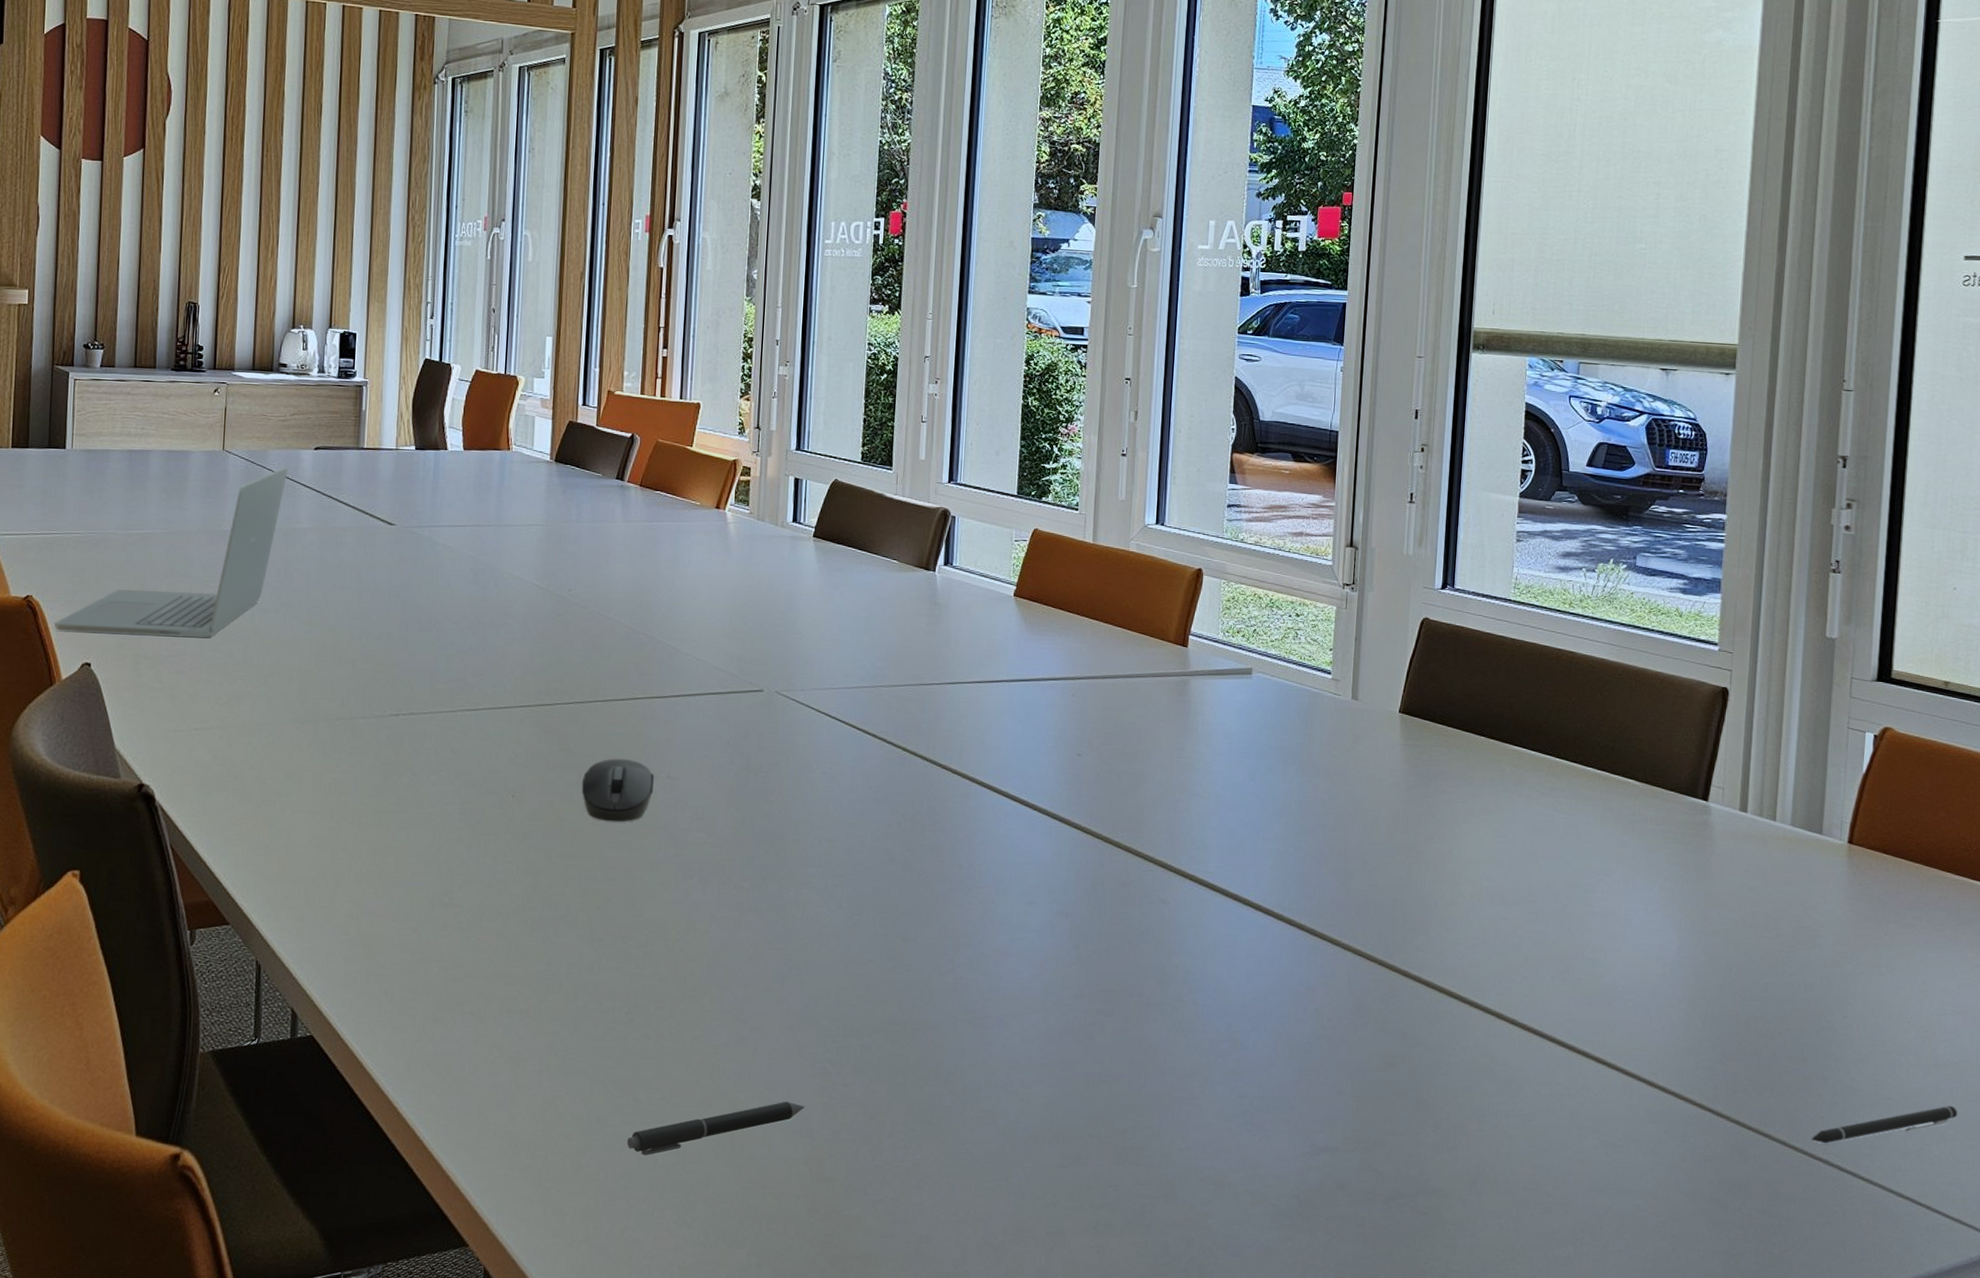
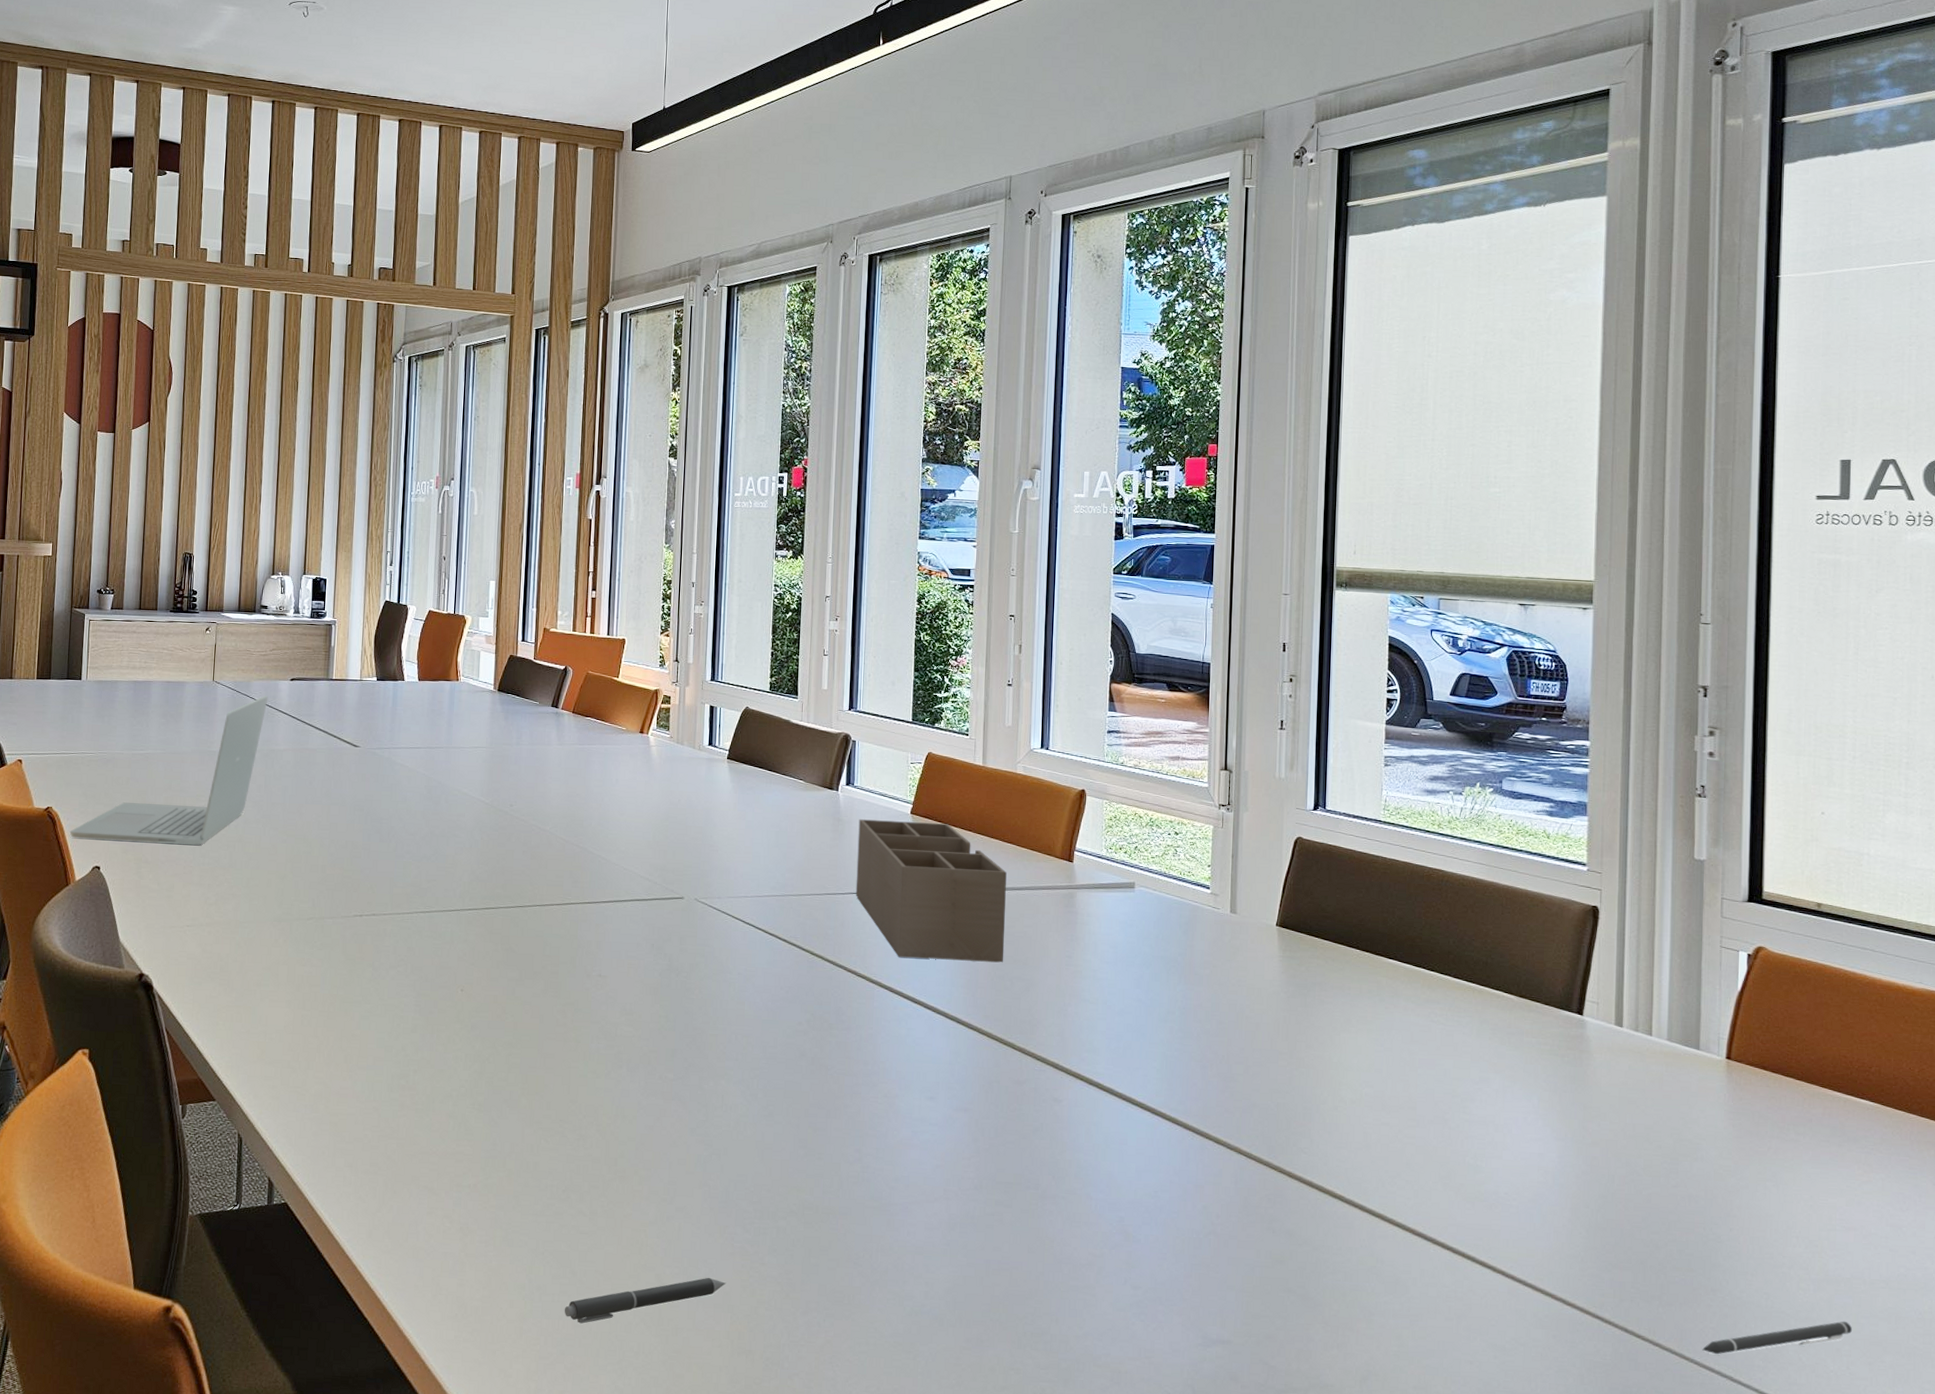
computer mouse: present [581,758,655,822] -> none [522,957,587,1016]
desk organizer: none [952,602,1116,756] -> present [855,819,1007,963]

